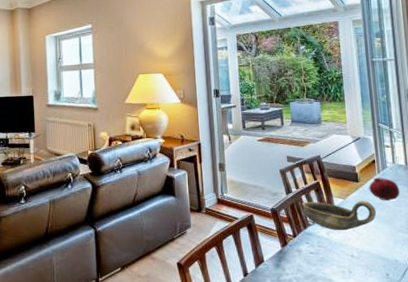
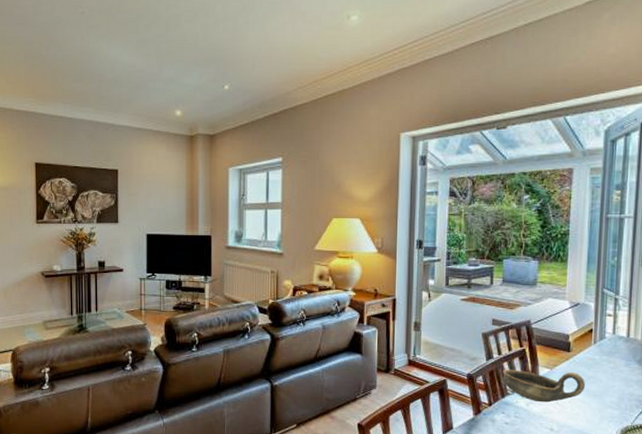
fruit: present [369,177,400,201] -> none [581,348,616,374]

